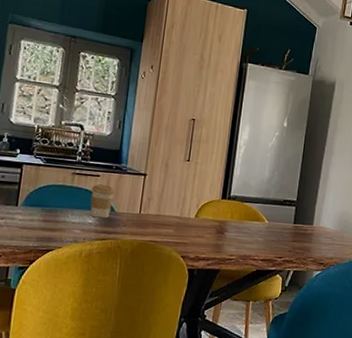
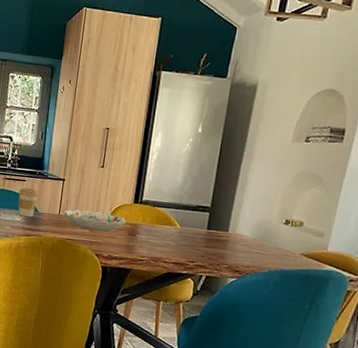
decorative bowl: none [145,207,213,232] -> present [63,209,126,232]

